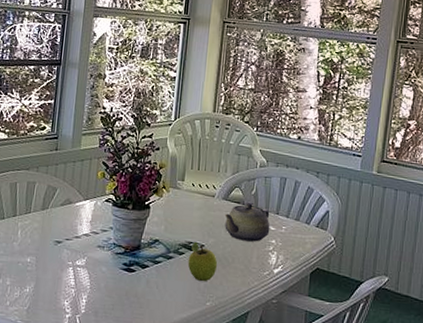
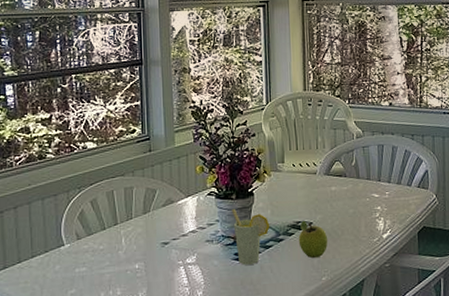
cup: none [126,218,162,277] -> present [231,208,270,265]
teapot: present [224,201,270,242] -> none [328,173,374,212]

